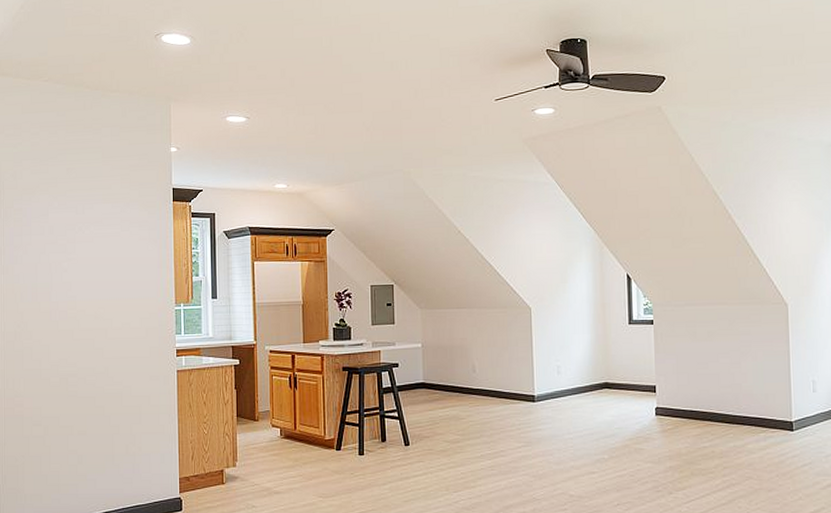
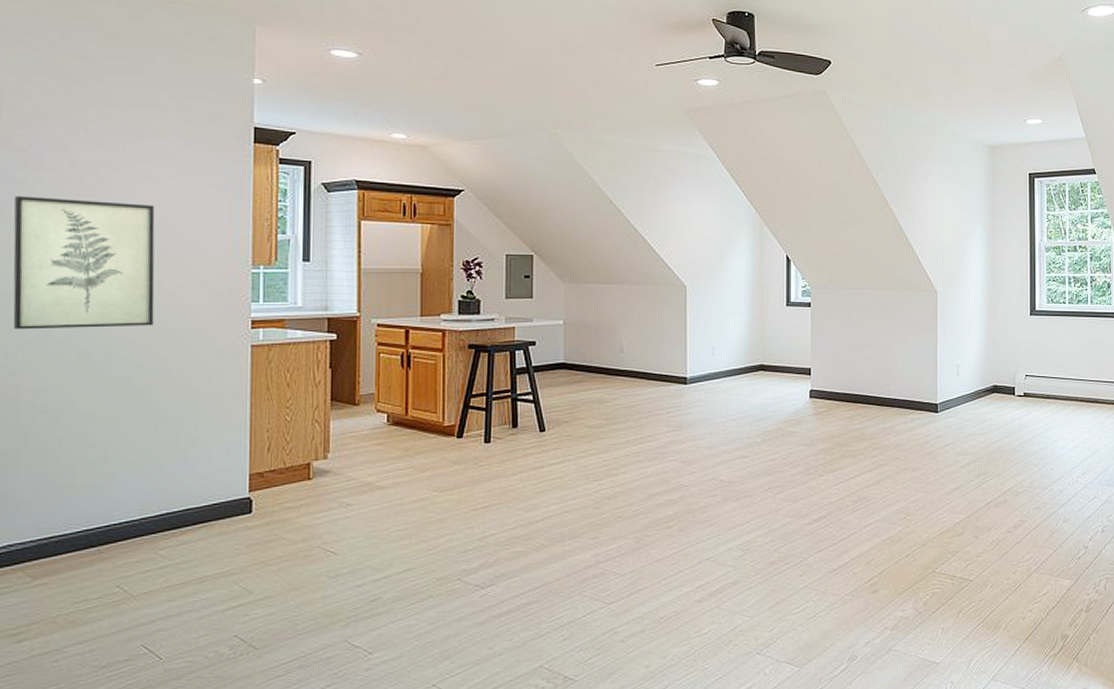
wall art: none [15,256,108,361] -> present [13,196,155,330]

